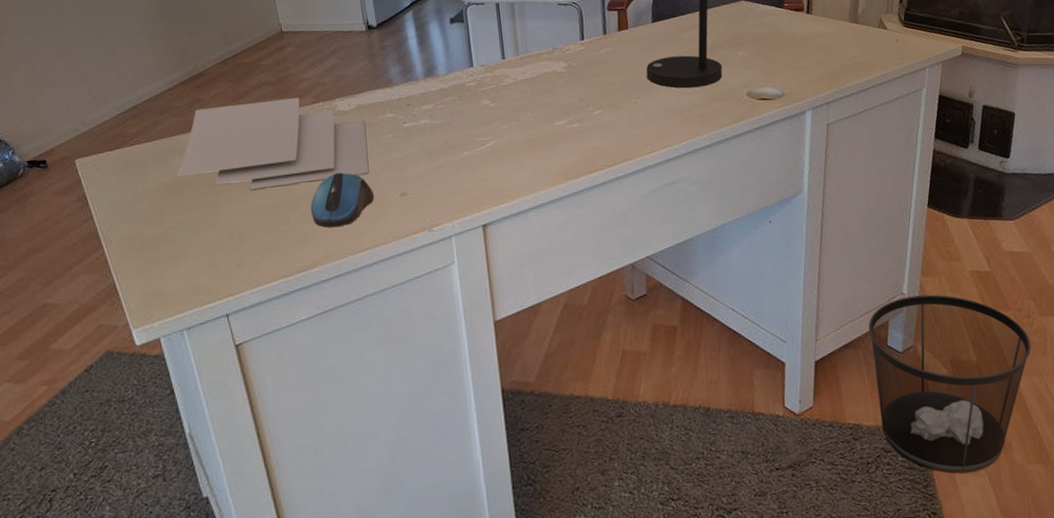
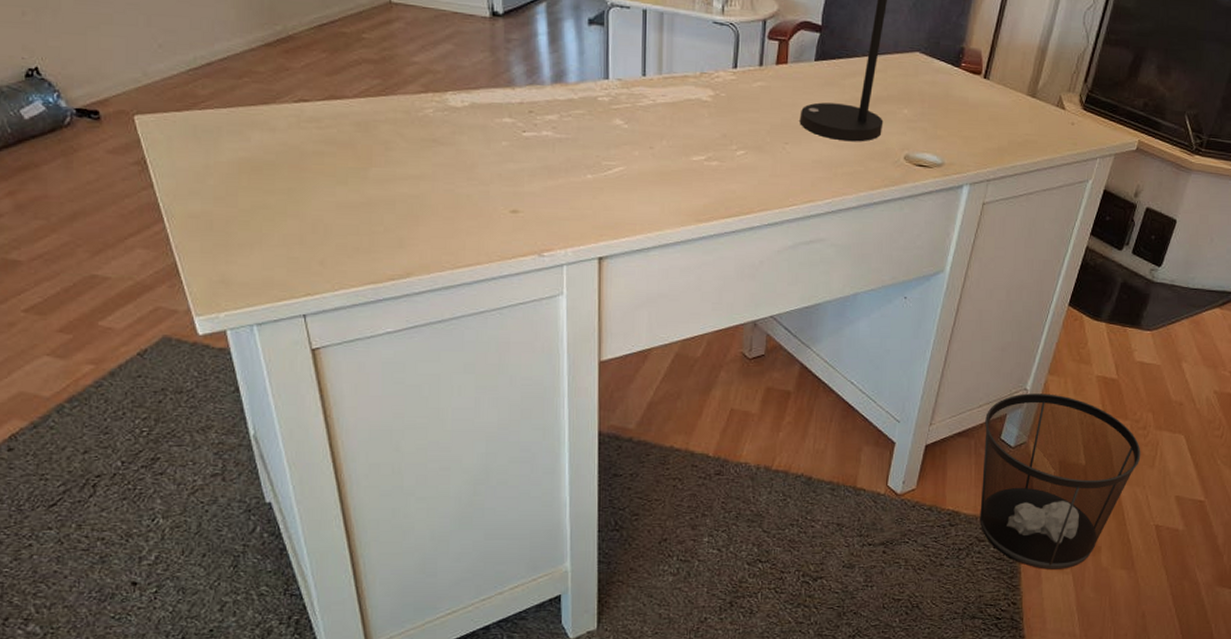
papers: present [176,98,369,190] -> none [254,78,479,183]
computer mouse: present [310,172,374,228] -> none [407,176,481,237]

